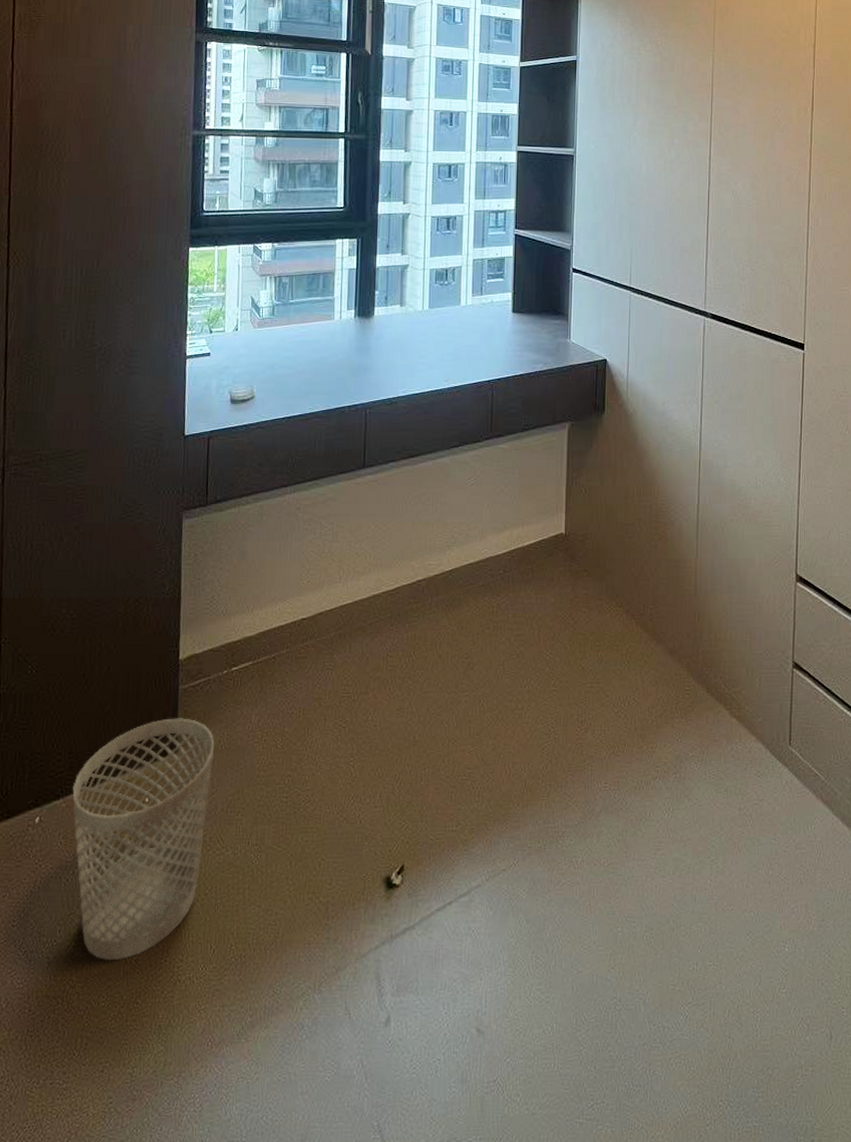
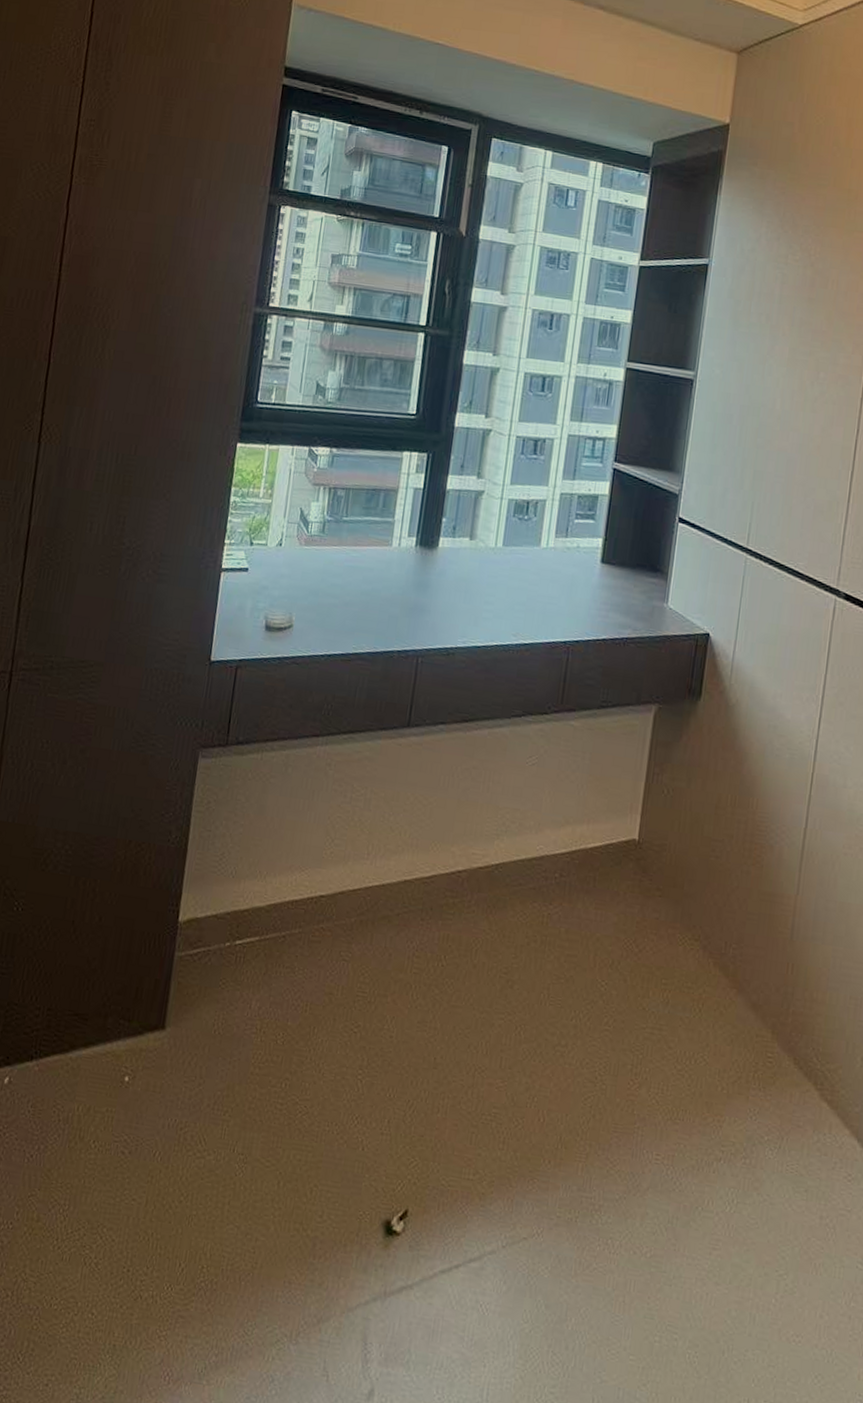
wastebasket: present [72,718,215,961] -> none [41,988,208,1260]

